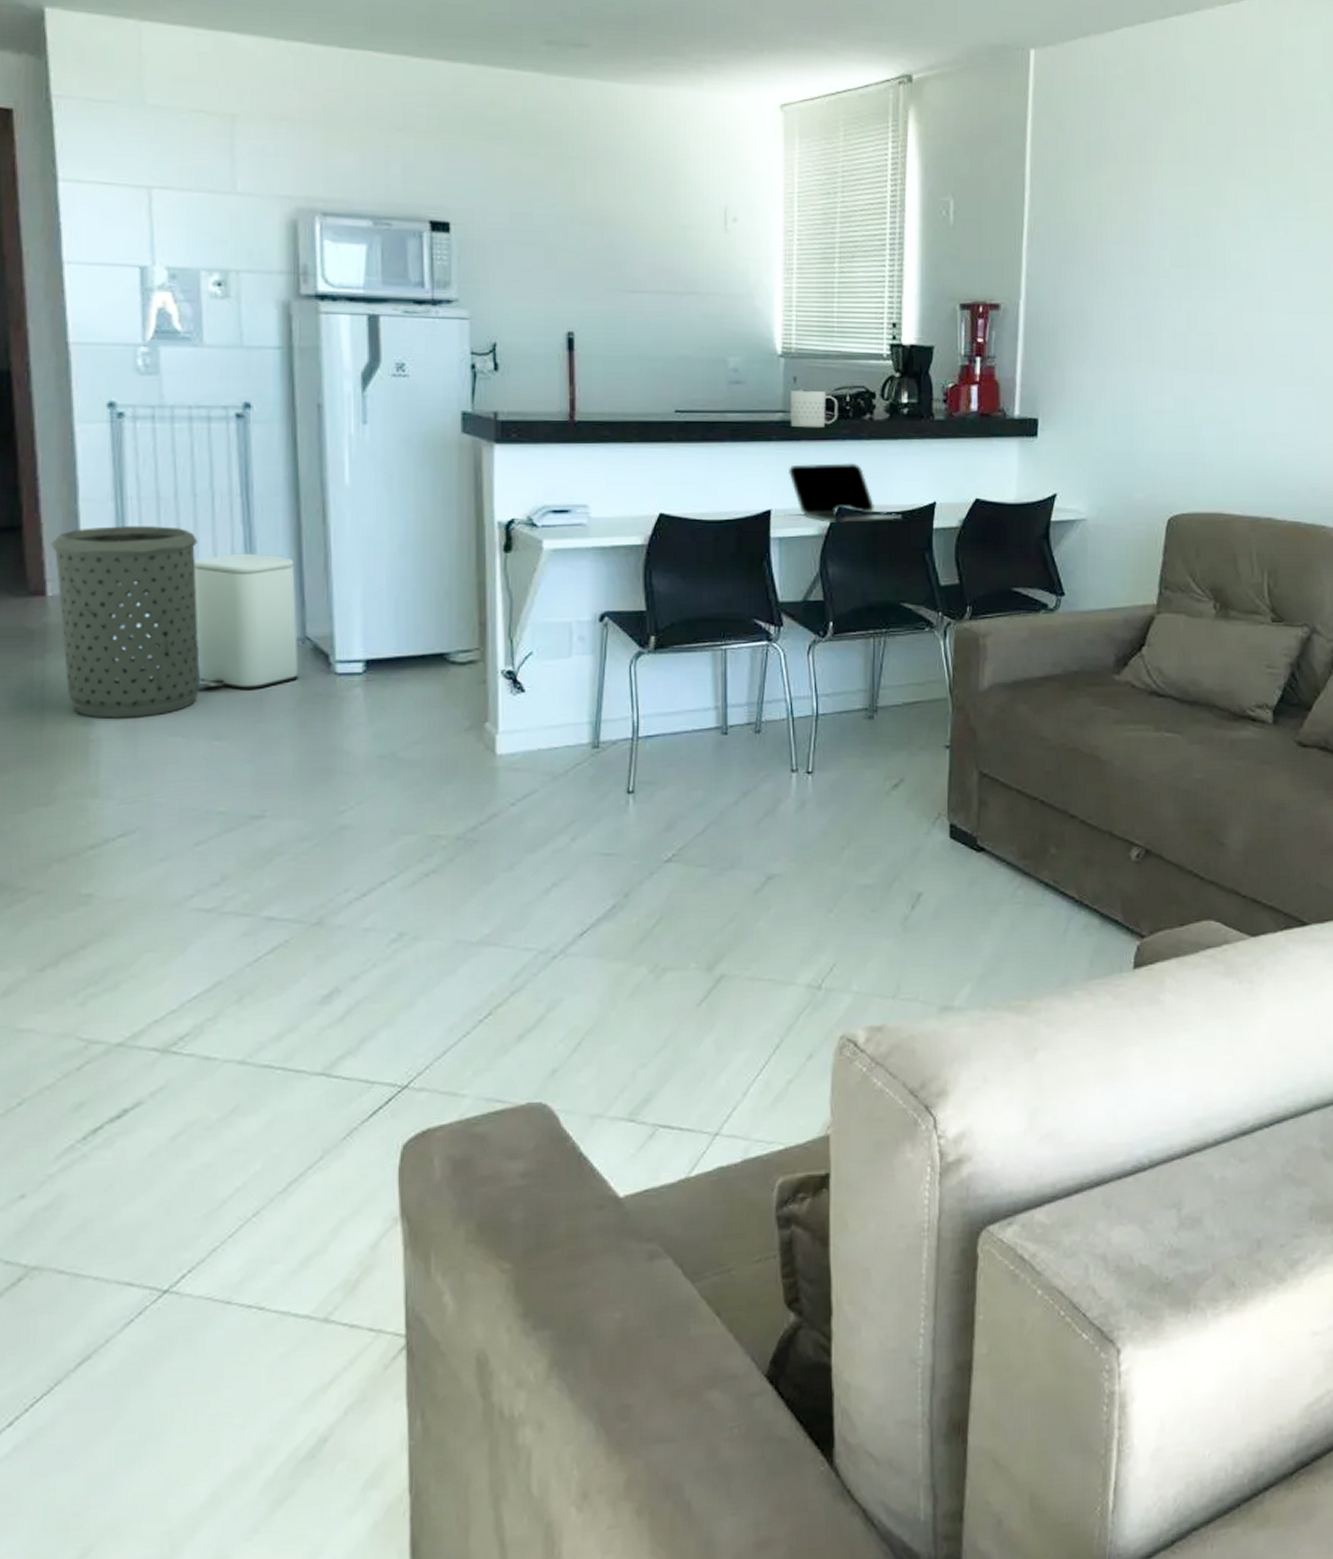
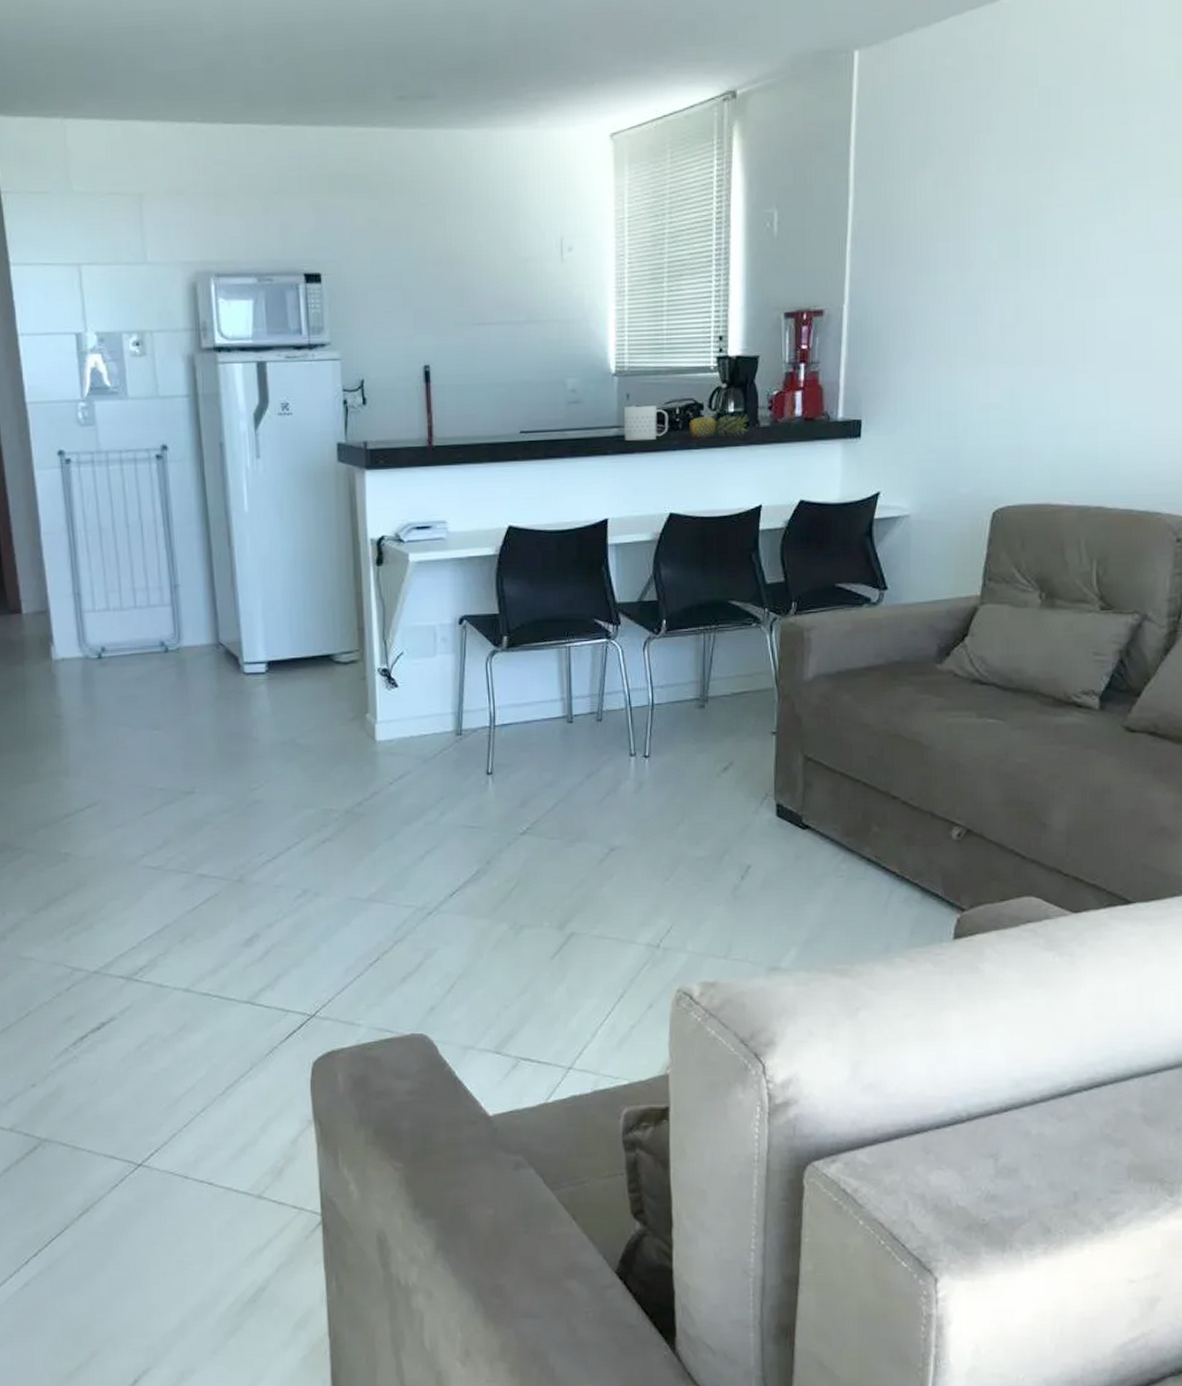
laundry basket: present [50,526,201,719] -> none [22,553,141,713]
pedal bin: present [193,553,299,691] -> none [130,573,215,689]
laptop: present [787,462,902,523] -> none [622,471,730,529]
fruit: none [859,405,924,430] -> present [688,414,750,439]

